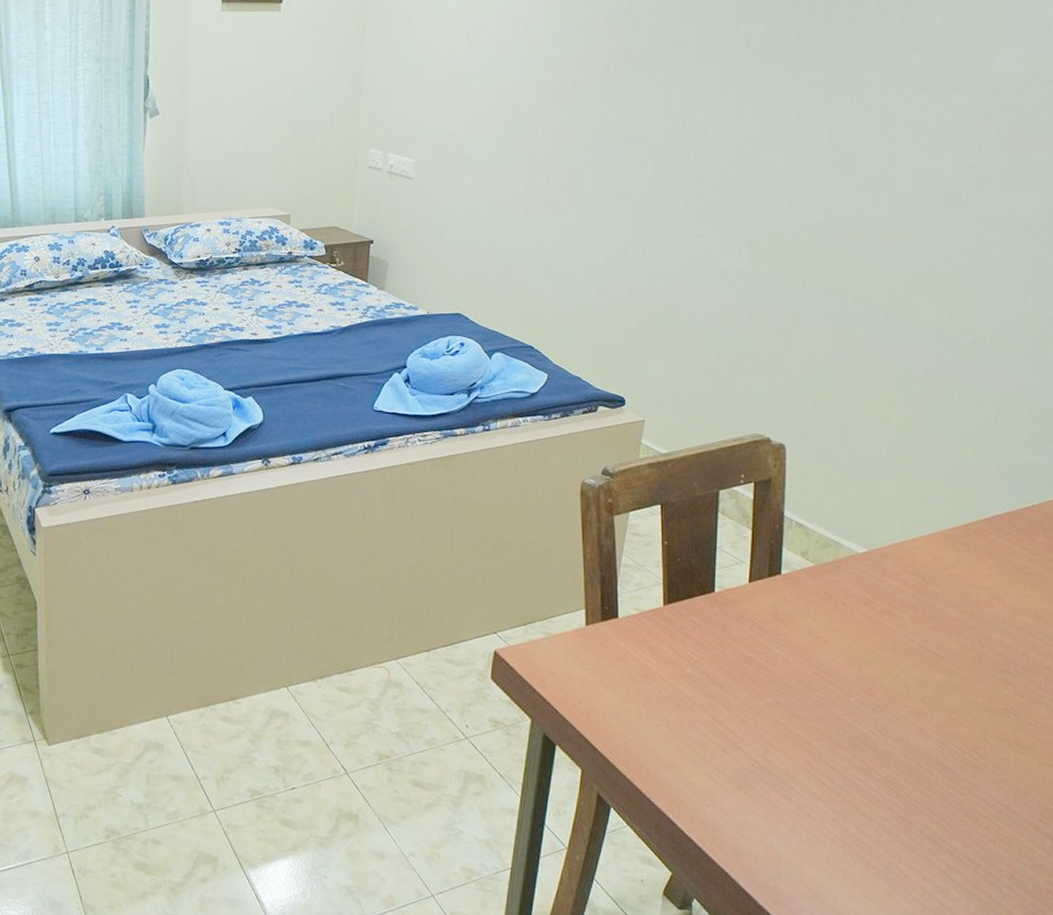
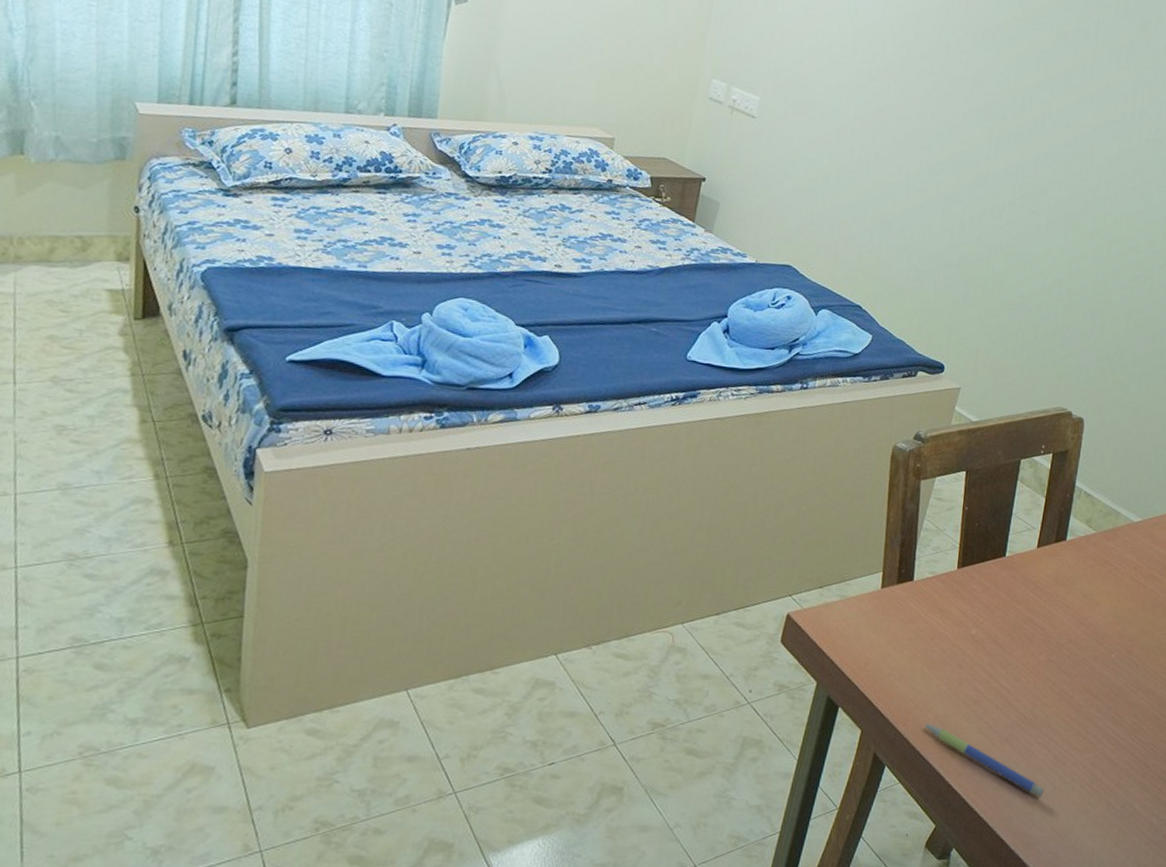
pen: none [647,765,789,850] -> present [924,723,1044,797]

